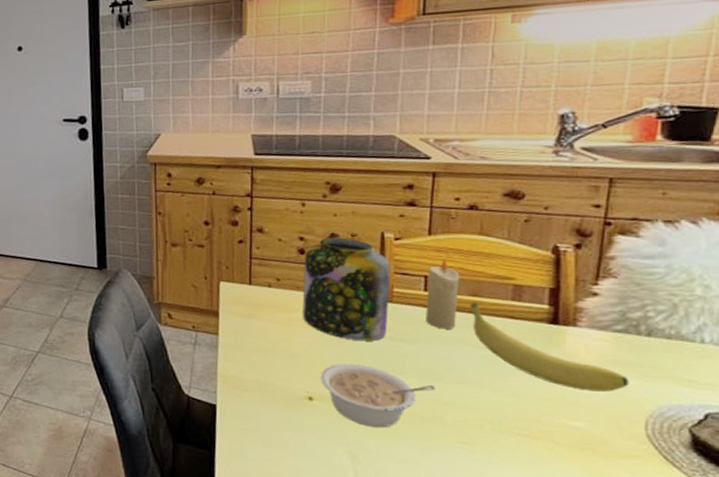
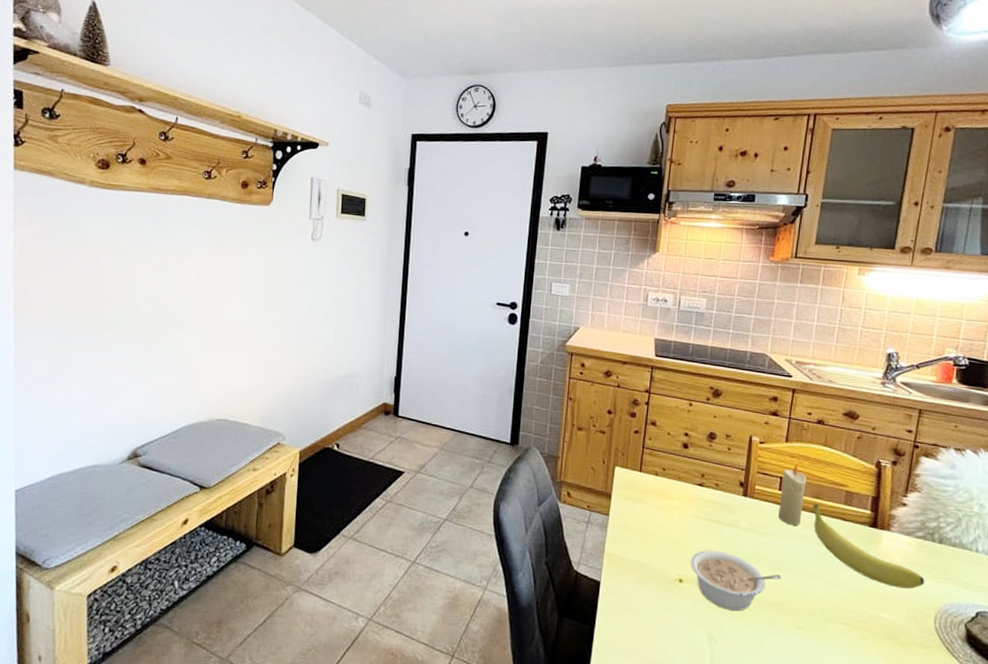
jar: present [302,237,390,341] -> none [681,436,754,532]

